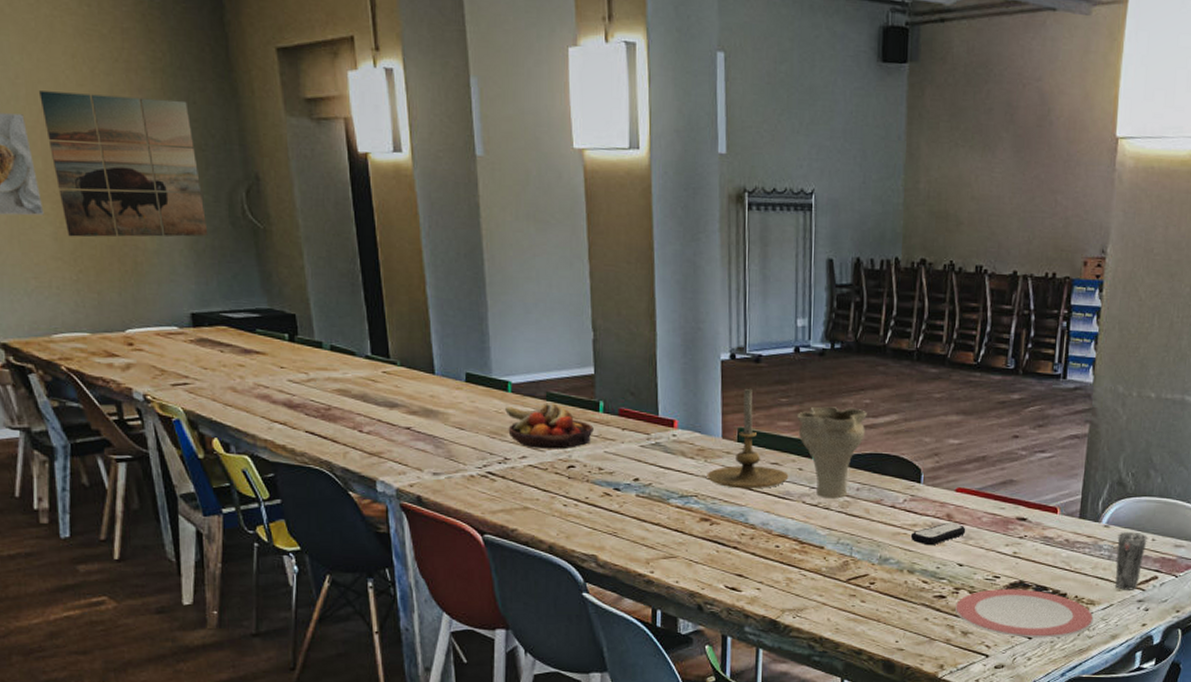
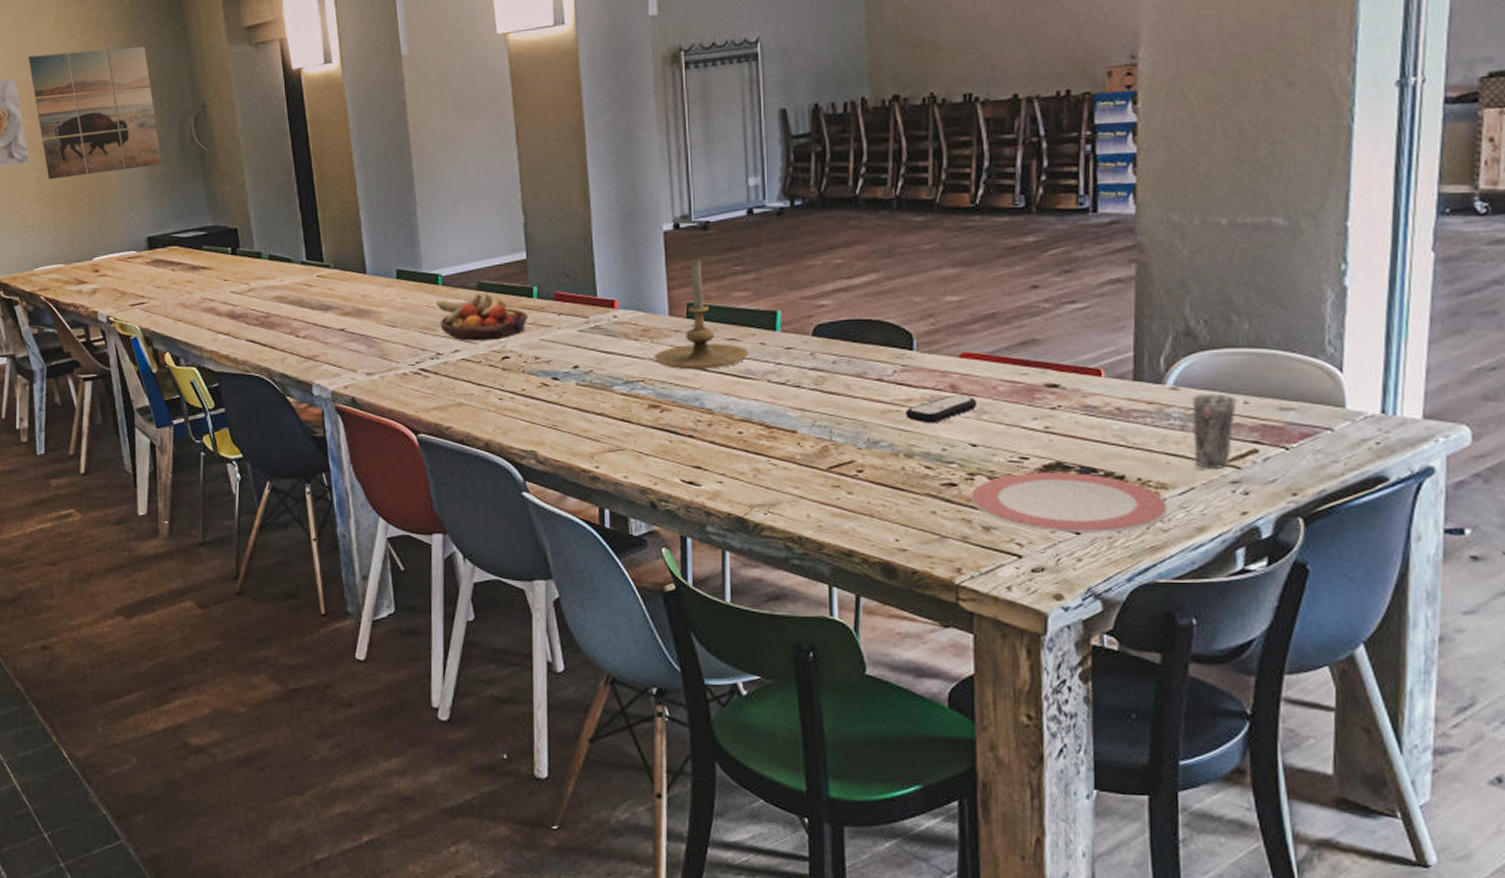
vase: present [796,406,867,499] -> none [754,269,839,375]

